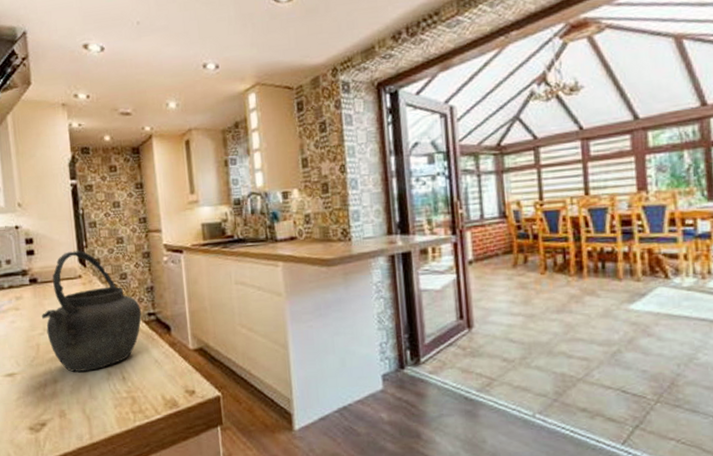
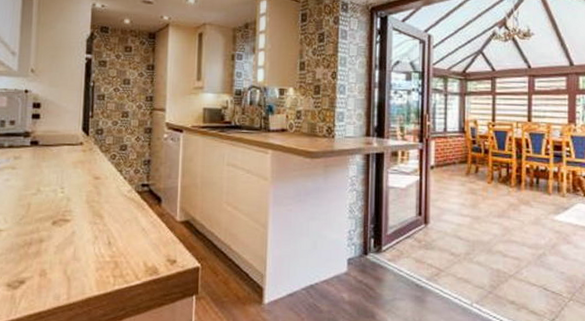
kettle: present [42,250,142,373] -> none [37,119,136,234]

